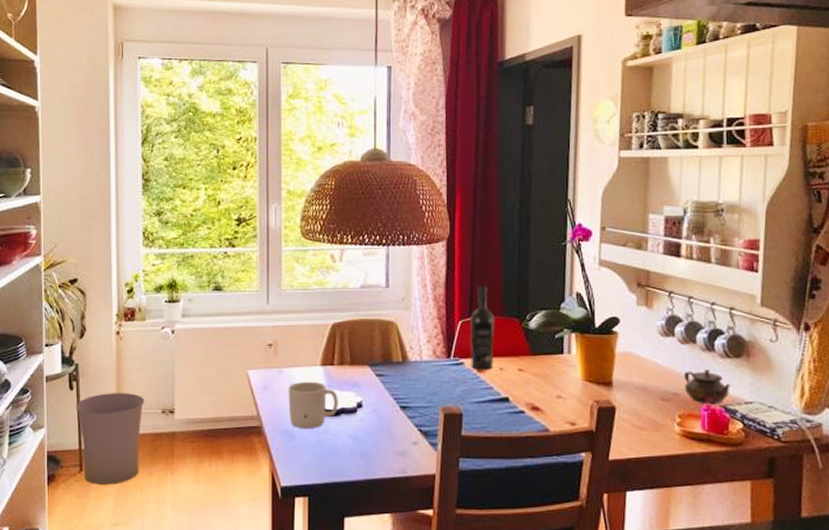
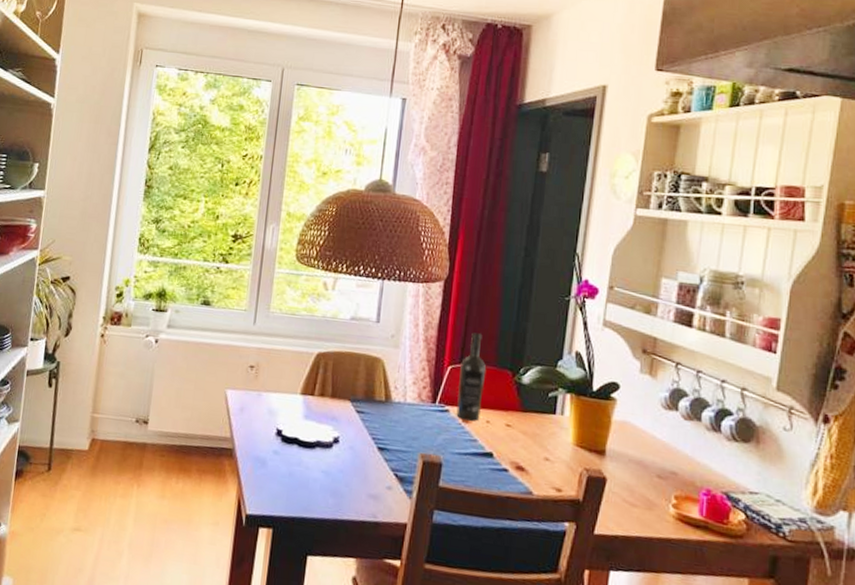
waste bin: present [76,393,145,485] -> none [51,394,121,489]
mug: present [288,381,338,428] -> none [263,408,315,458]
teapot: present [683,369,731,403] -> none [683,449,736,489]

